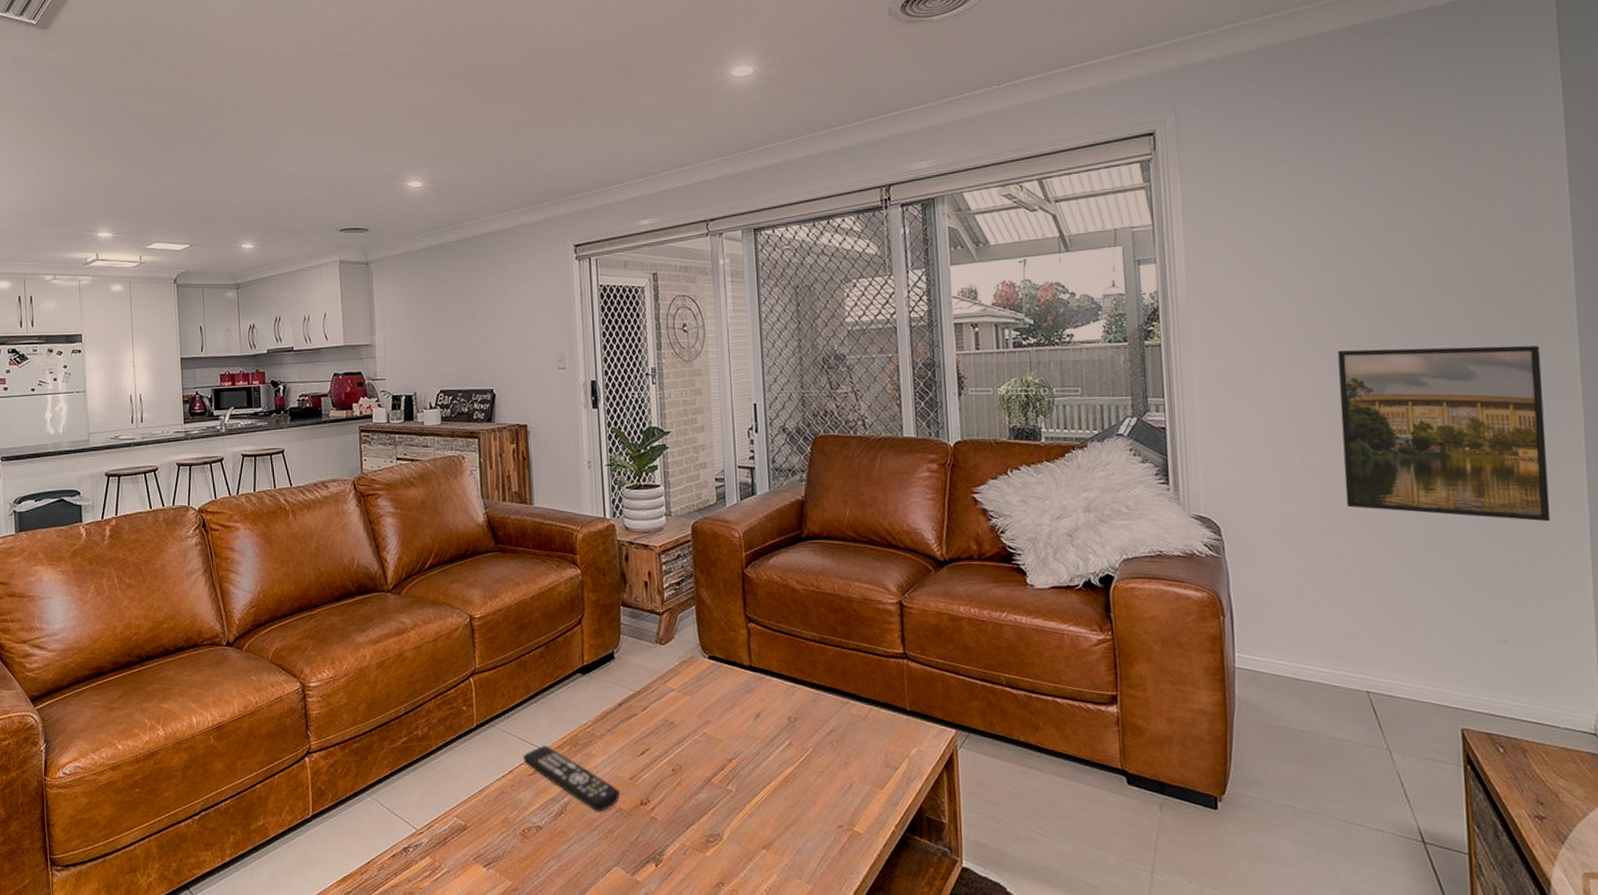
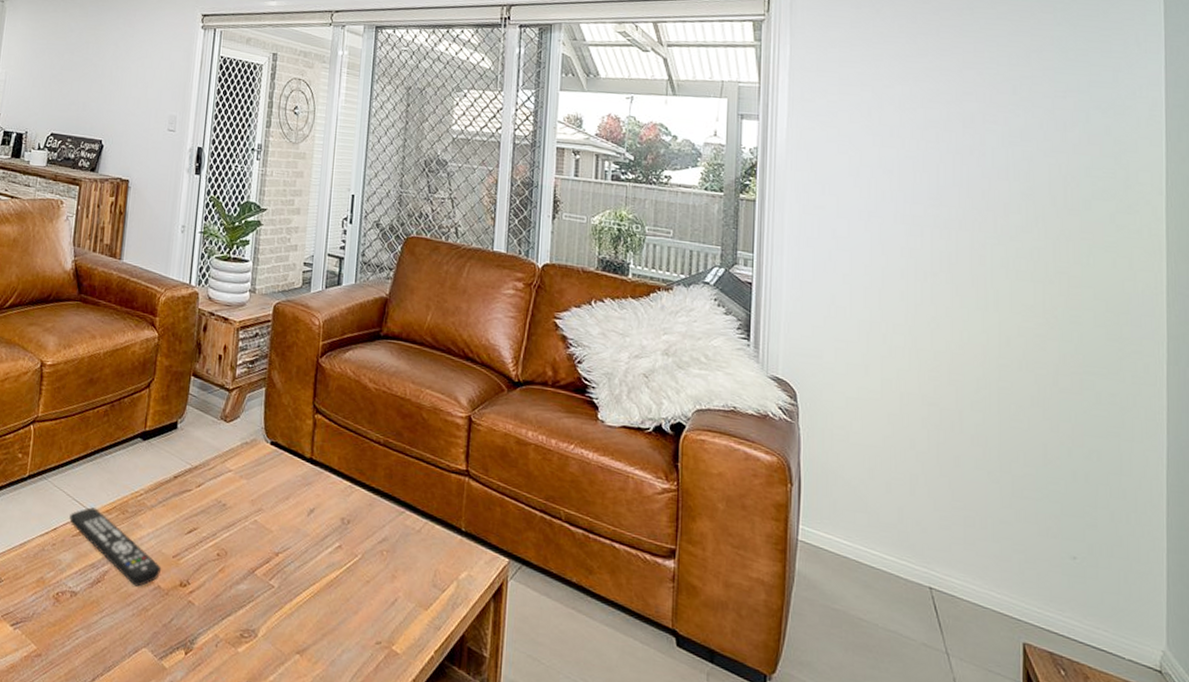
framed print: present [1337,345,1551,522] -> none [925,233,1128,440]

